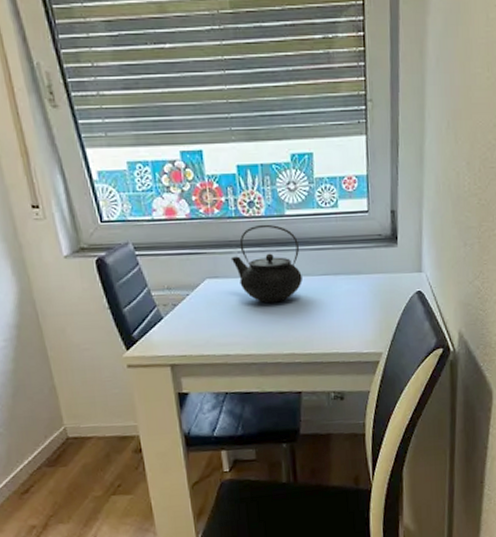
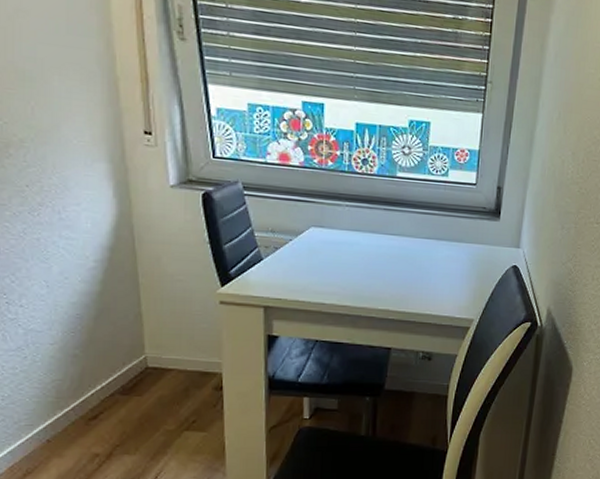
teapot: present [230,224,302,304] -> none [338,182,406,259]

